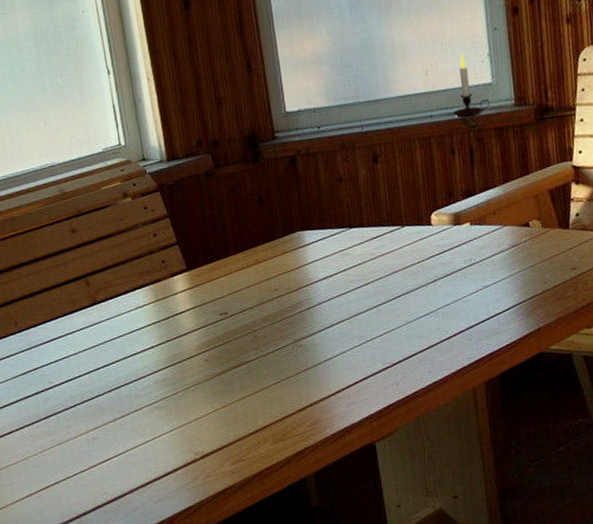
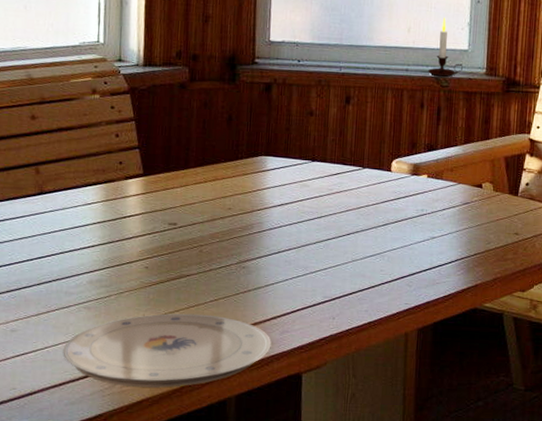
plate: none [143,397,340,478] -> present [63,313,271,388]

